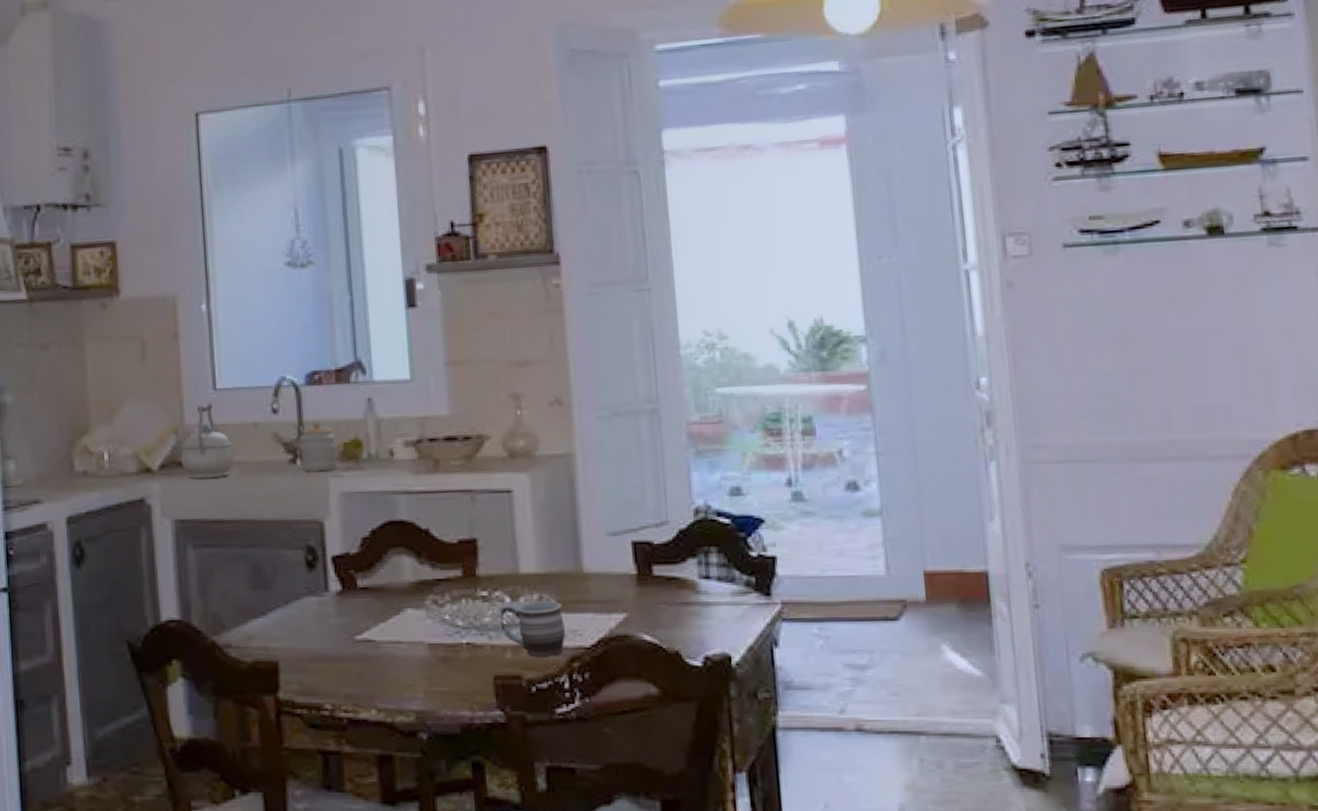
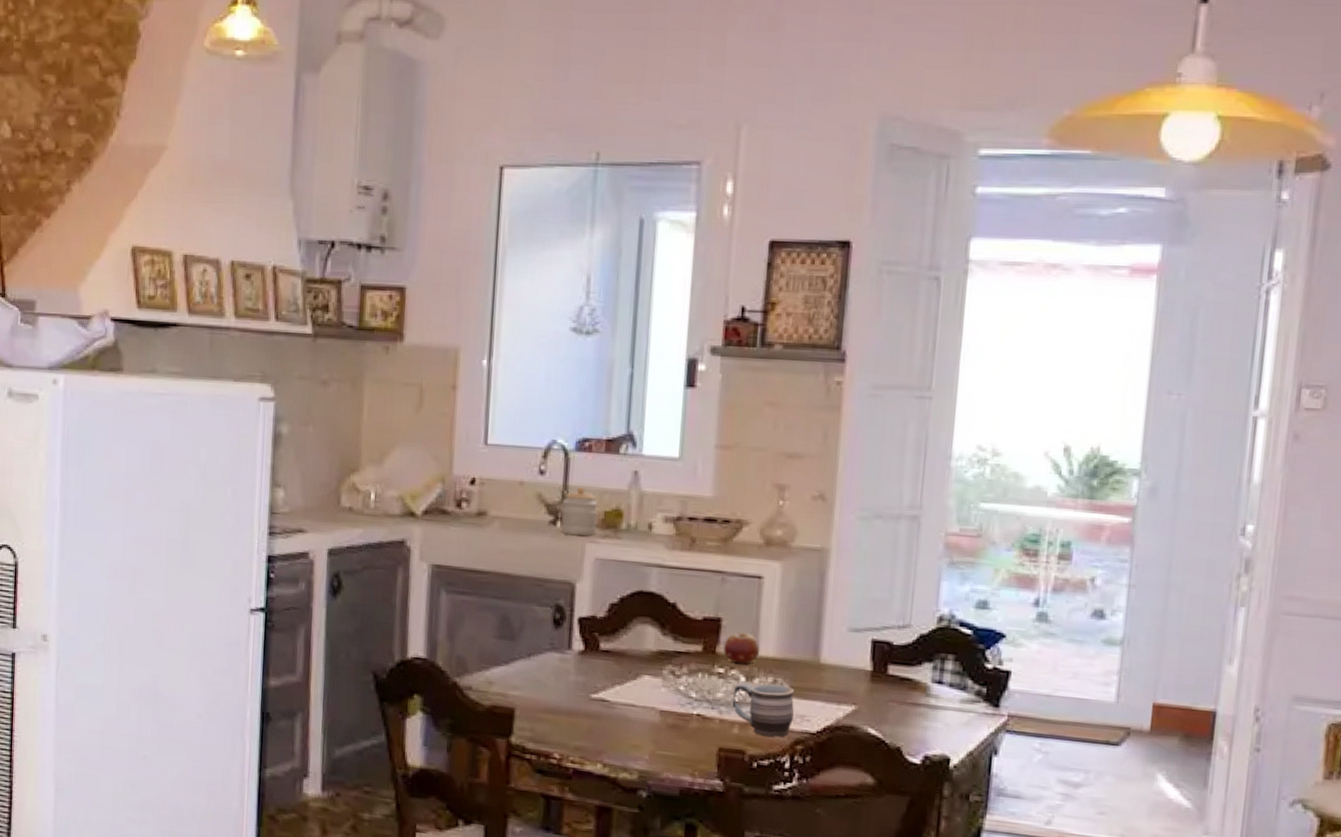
kettle: present [181,402,235,479] -> none [445,456,497,530]
fruit: none [483,551,521,584] -> present [724,632,760,665]

